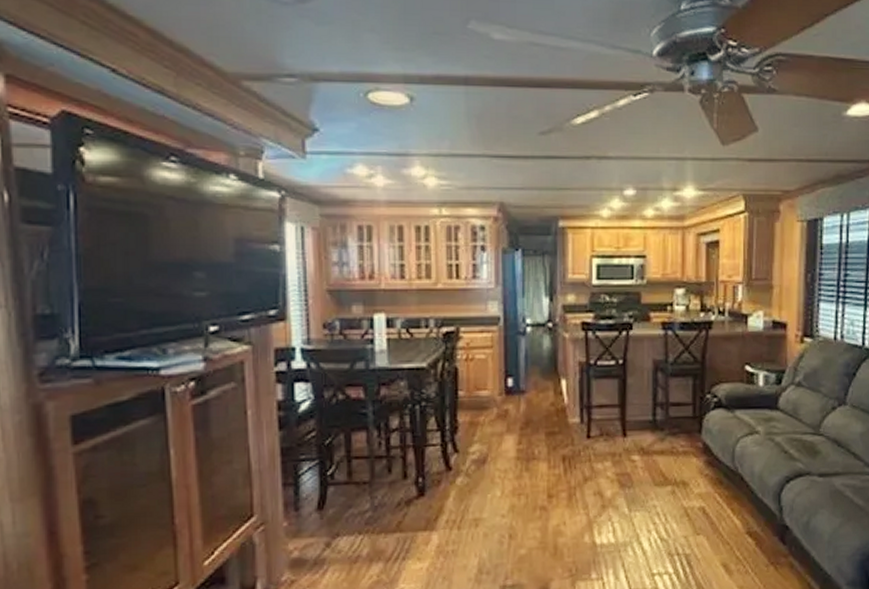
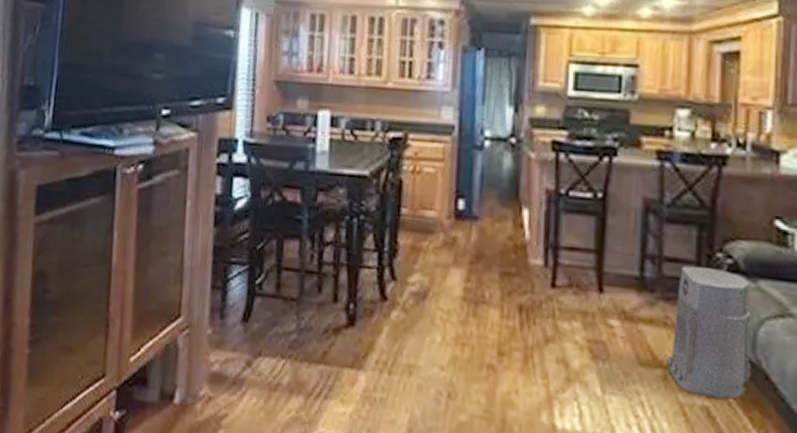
air purifier: none [674,406,732,500] -> present [667,266,753,400]

